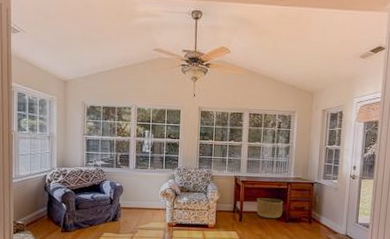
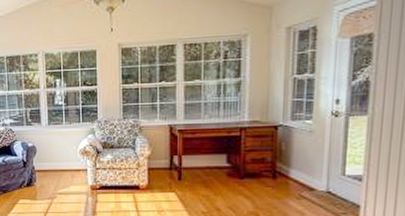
basket: present [256,198,284,219] -> none [199,149,236,175]

